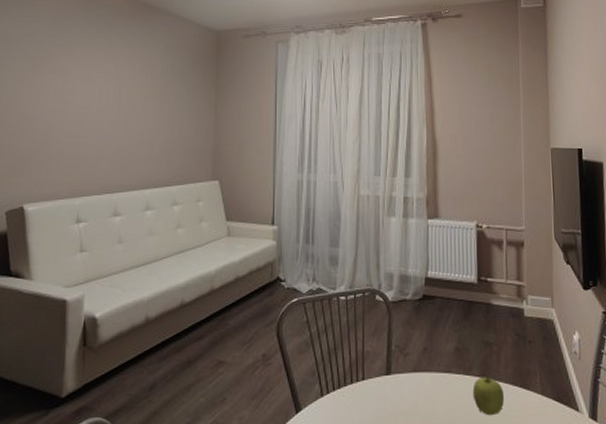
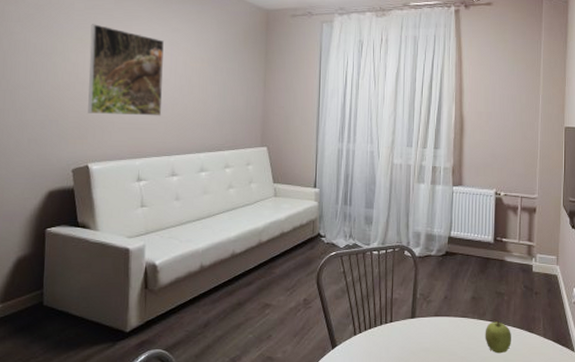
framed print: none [24,52,107,150] -> present [88,24,164,116]

